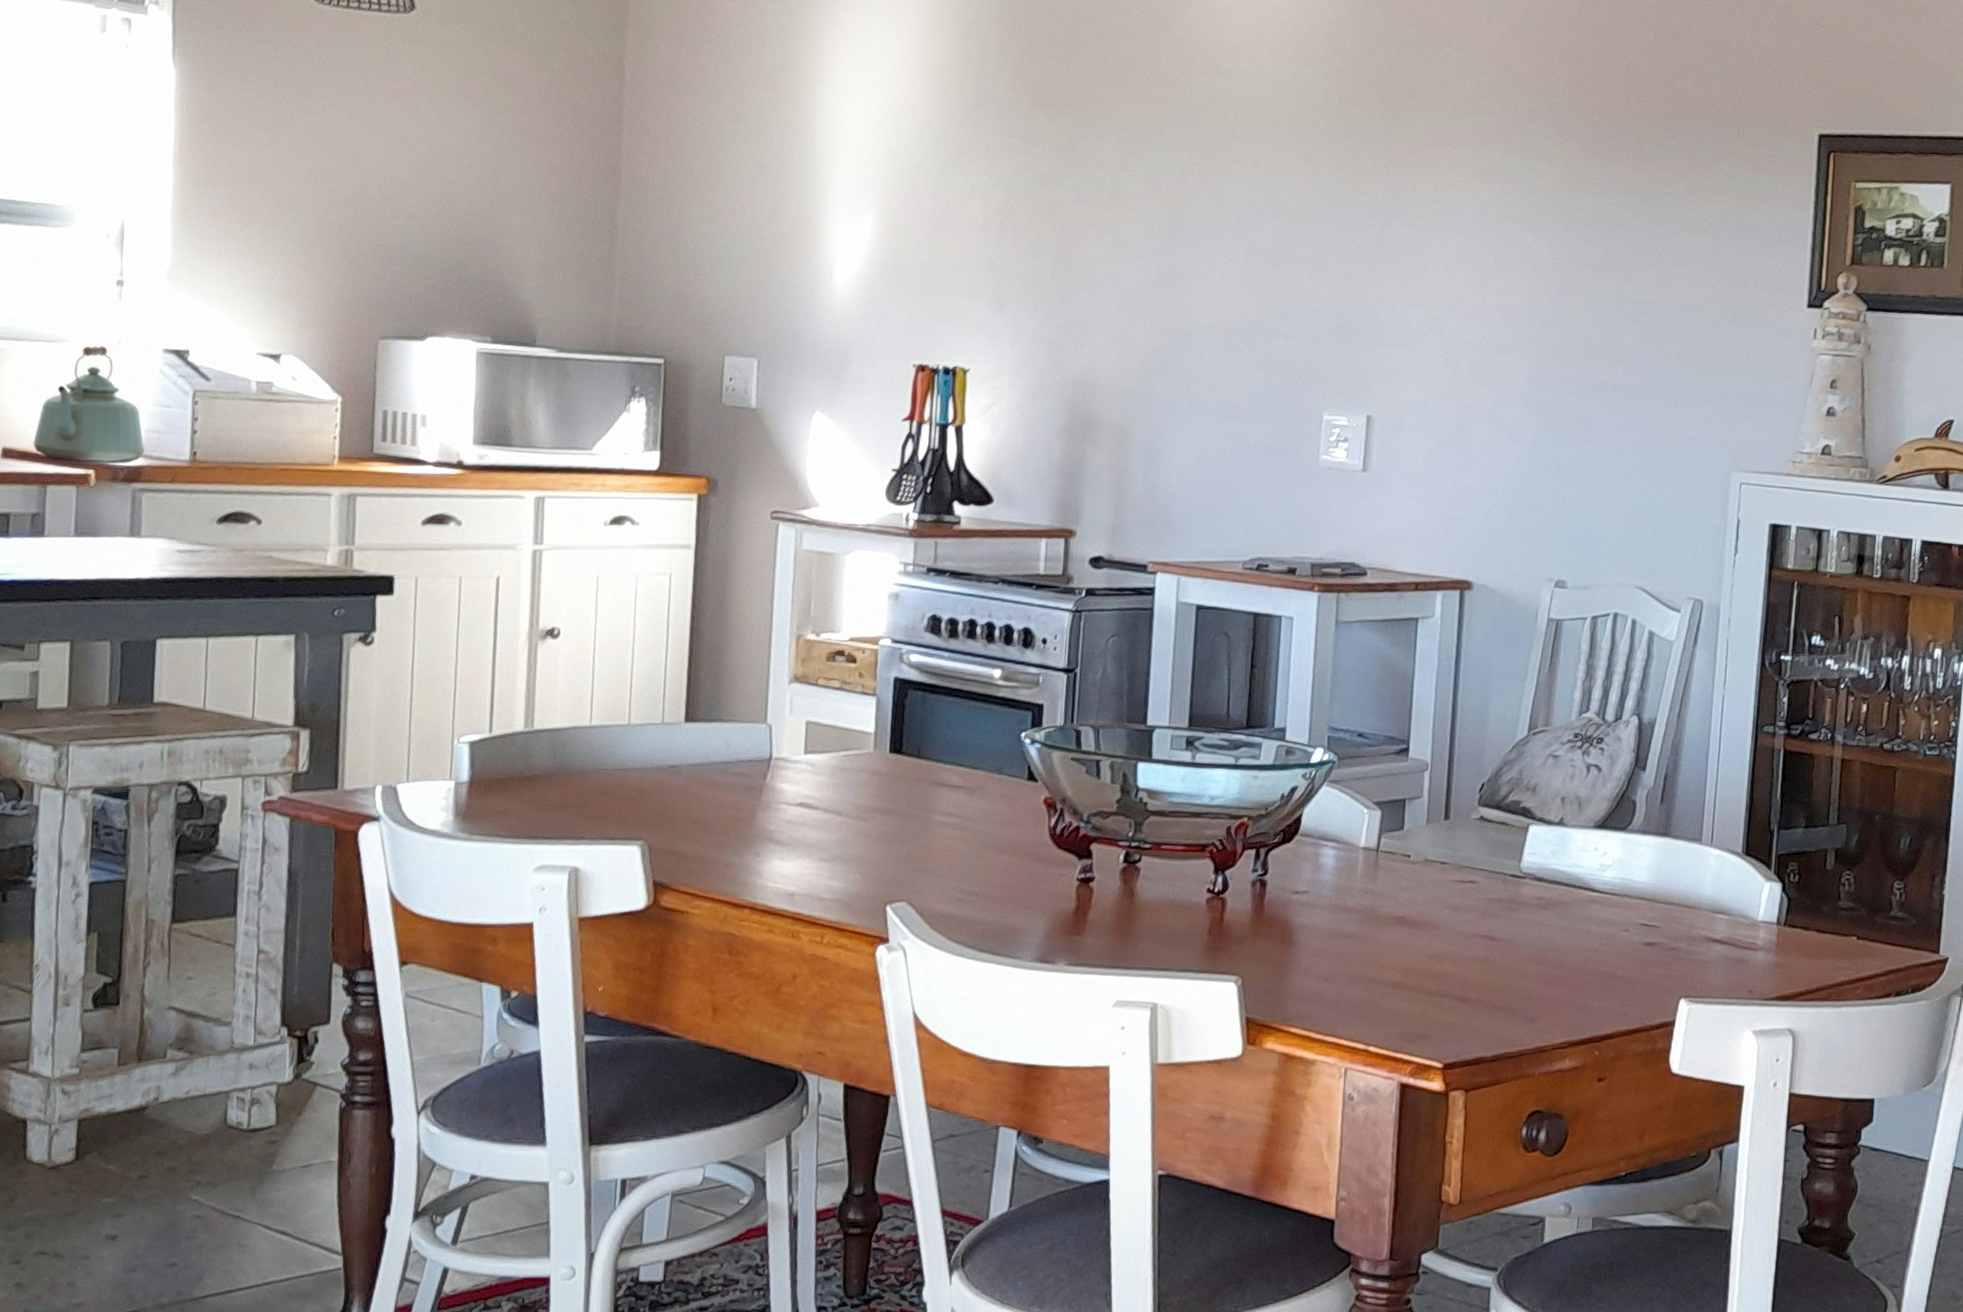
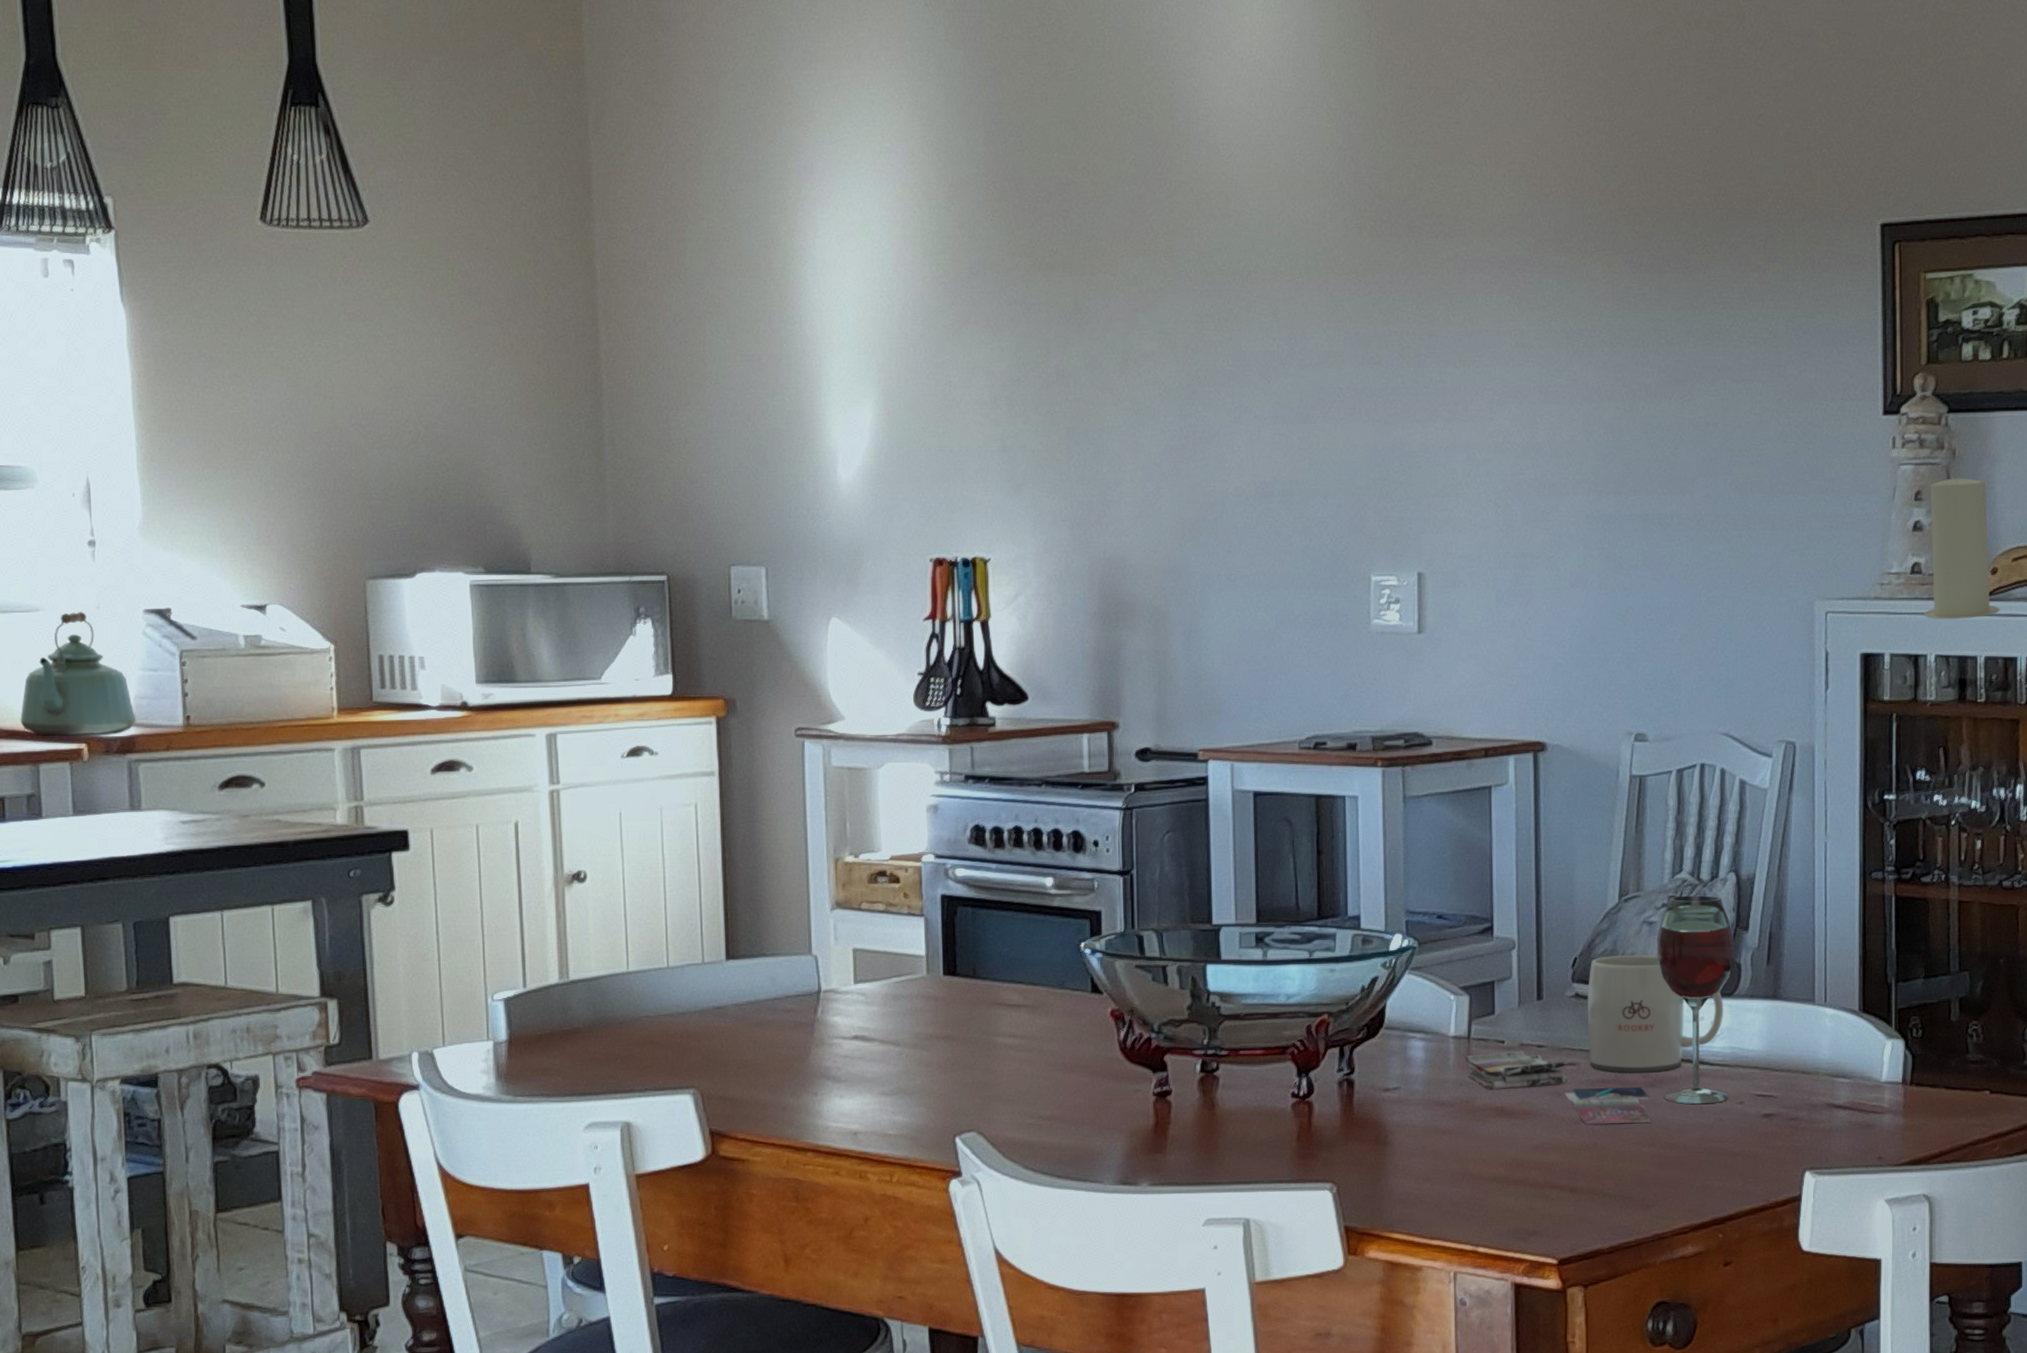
magazine: none [1372,865,1542,943] -> present [1465,1050,1652,1125]
mug: none [1488,784,1618,897] -> present [1587,954,1724,1074]
wineglass: none [1555,733,1632,929] -> present [1656,895,1734,1105]
candle: none [1830,370,1901,500] -> present [1924,478,2001,619]

